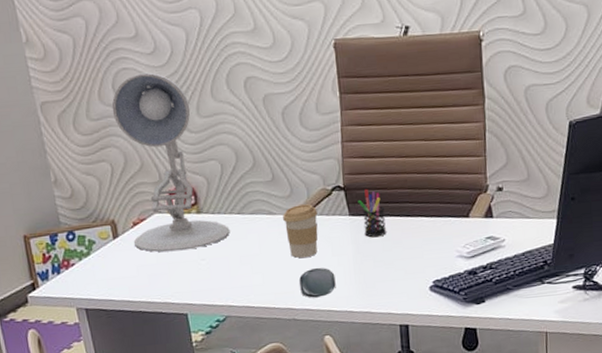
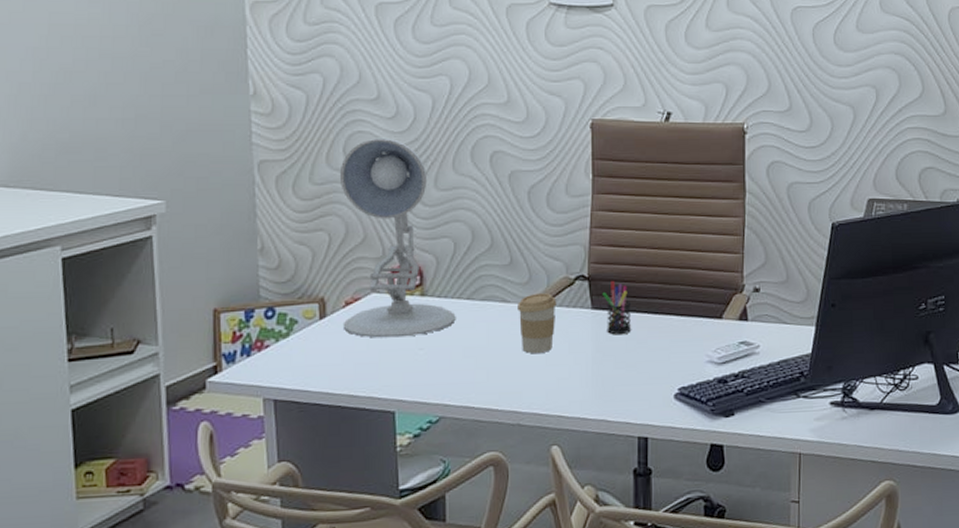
oval tray: present [299,267,336,298] -> none [529,365,570,401]

